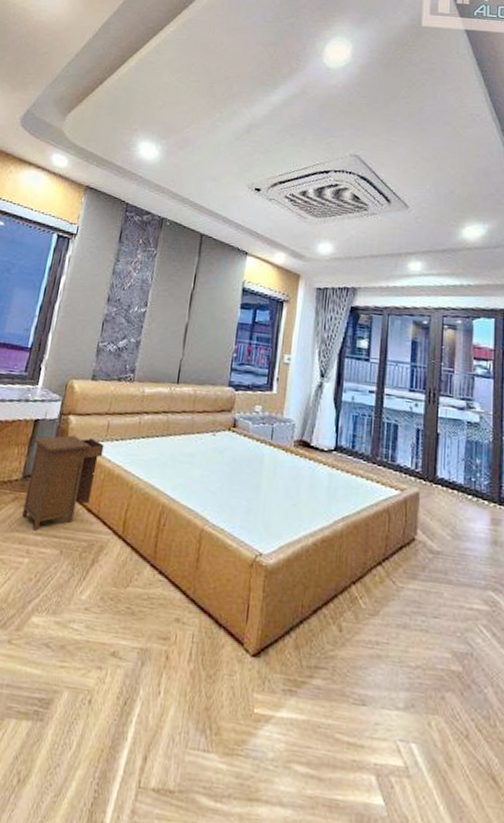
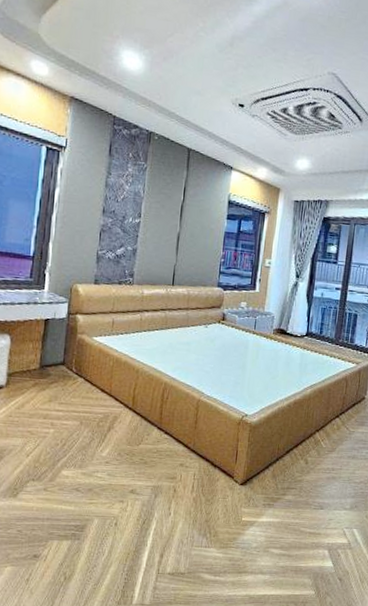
nightstand: present [22,435,105,531] -> none [44,331,111,408]

